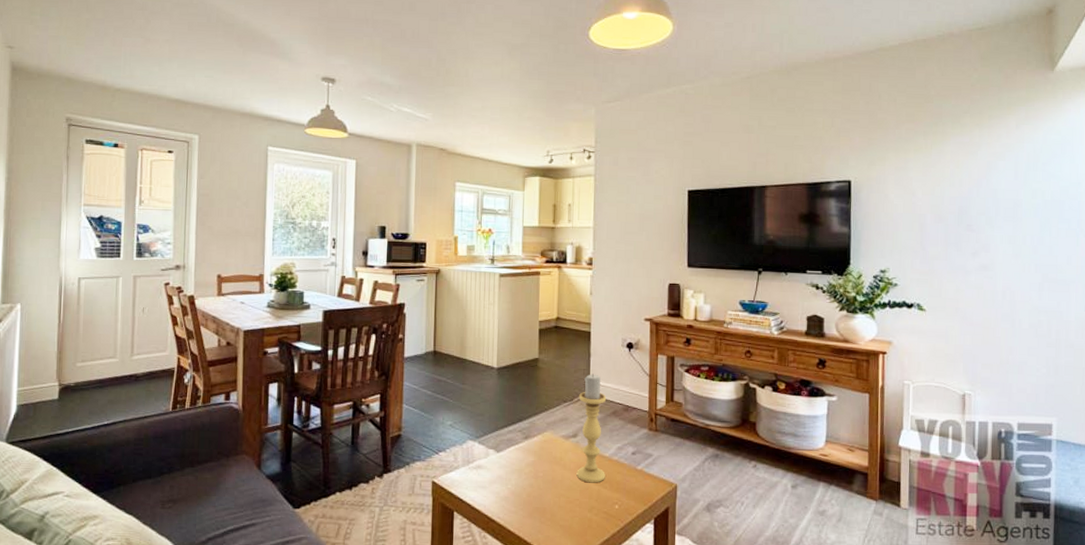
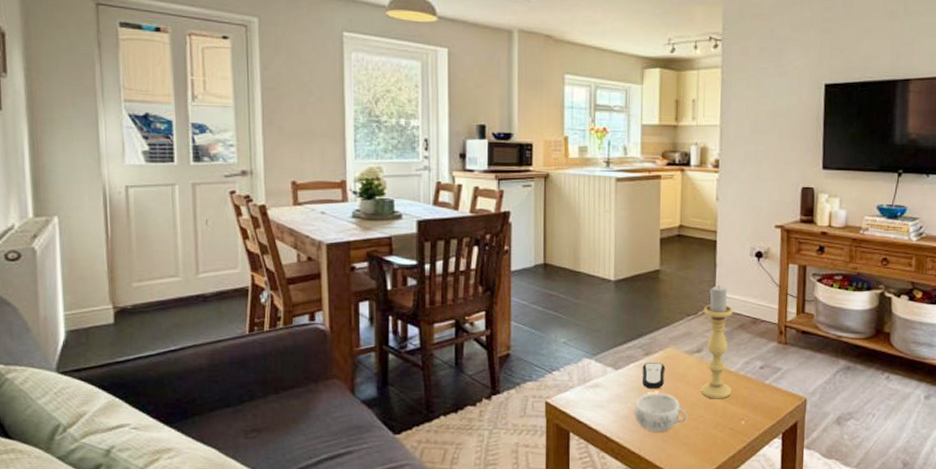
decorative bowl: none [514,475,564,514] -> present [634,393,688,432]
remote control: none [521,446,544,472] -> present [642,363,666,389]

